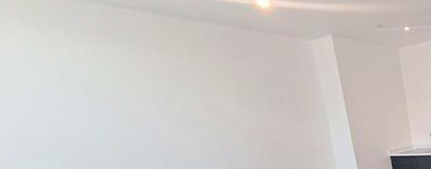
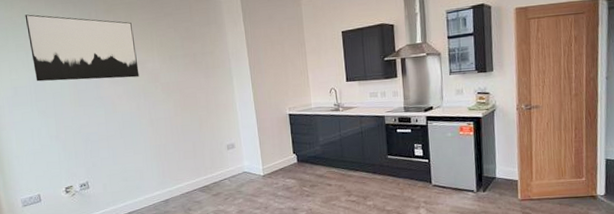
wall art: none [30,45,212,128] -> present [25,14,139,82]

